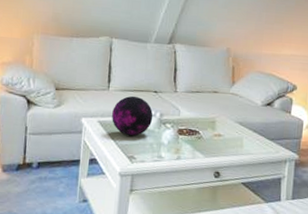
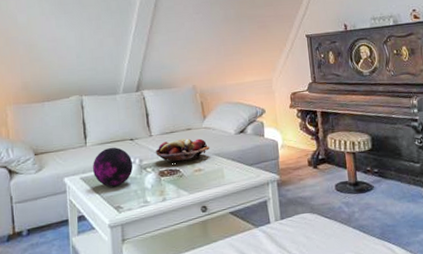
fruit basket: none [178,100,234,125] -> present [156,138,210,163]

